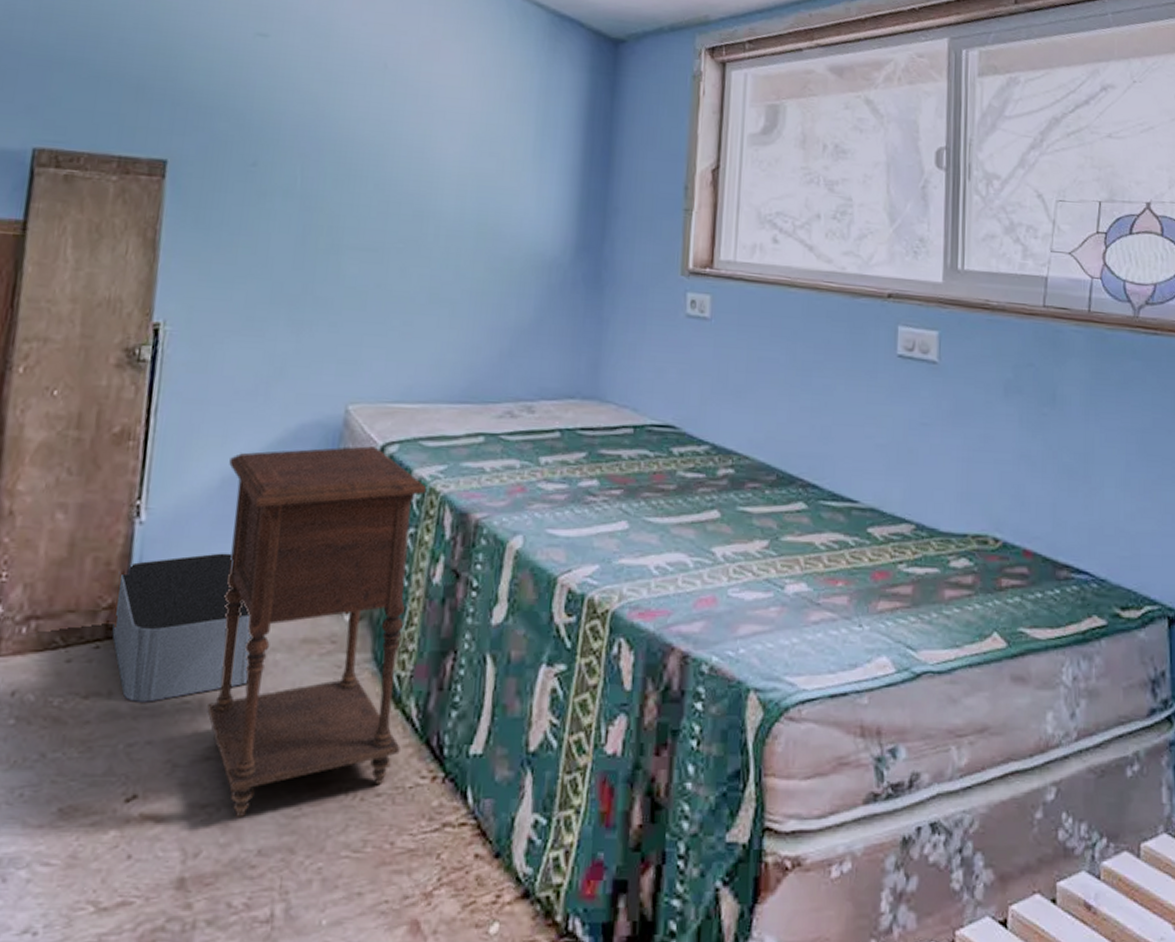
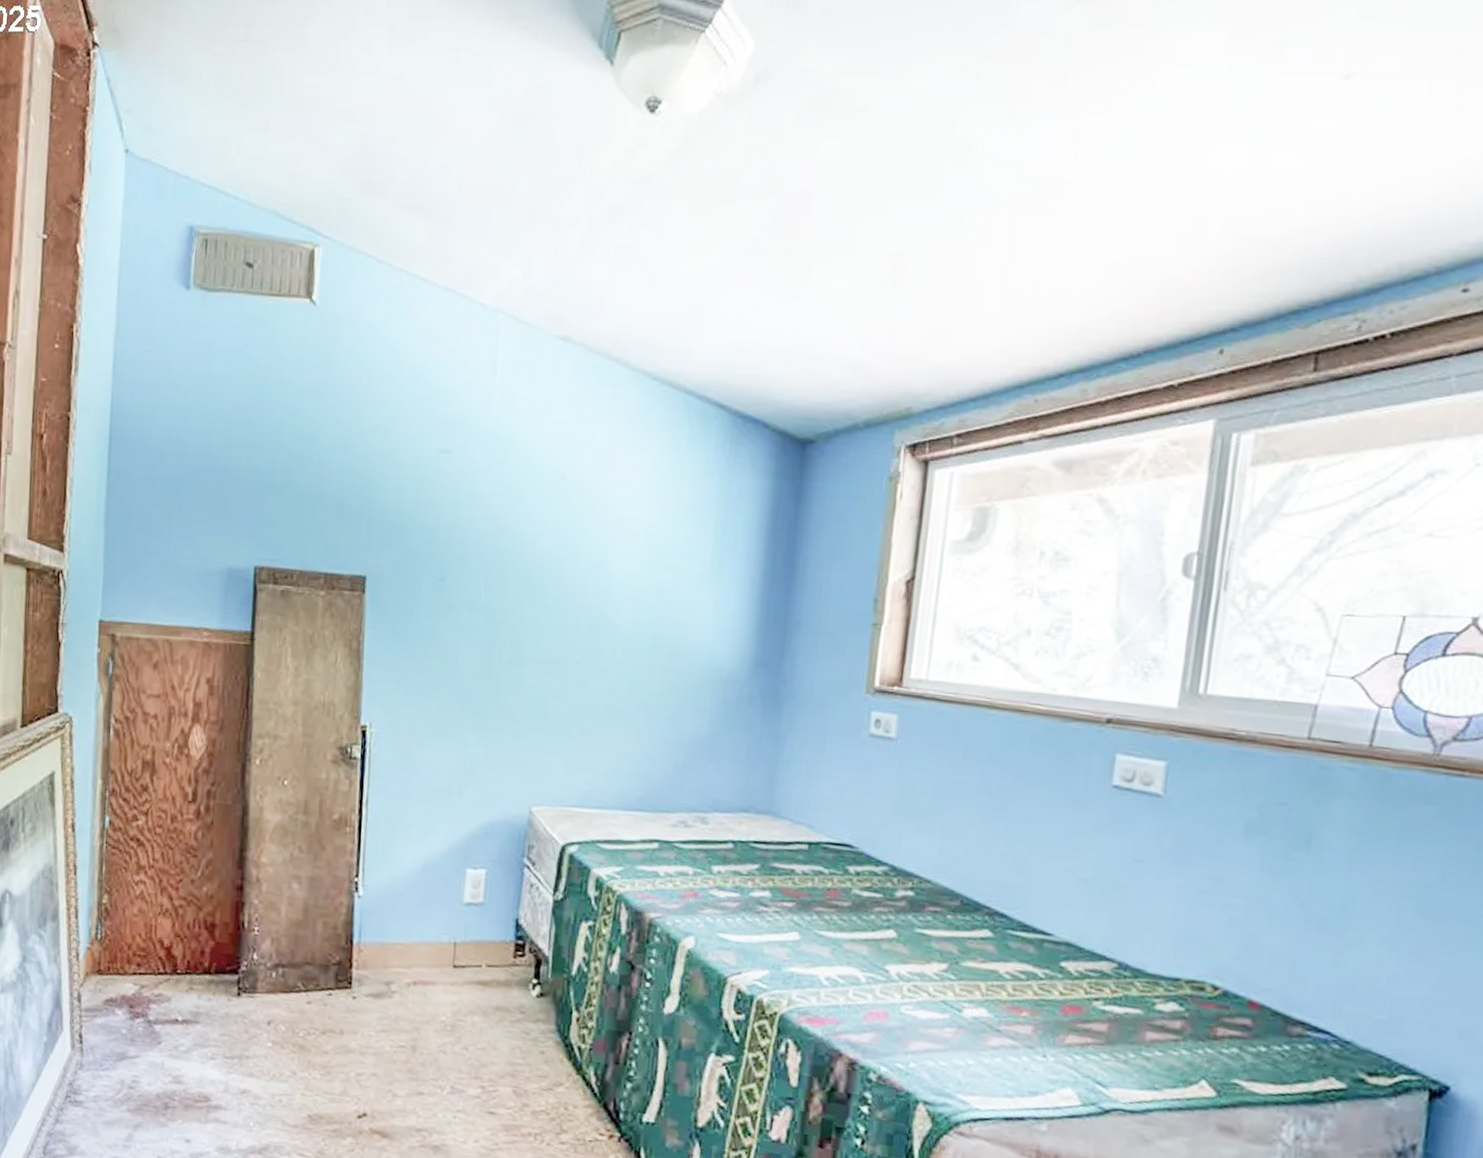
storage bin: present [112,553,252,702] -> none [341,927,453,1043]
nightstand: present [207,446,427,819] -> none [419,843,604,1144]

